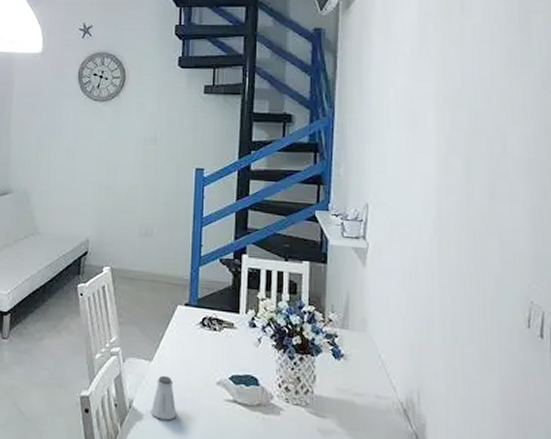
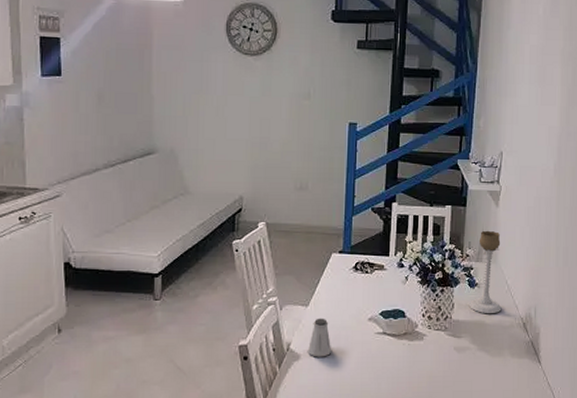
candle holder: none [335,292,375,394] -> present [470,230,502,314]

